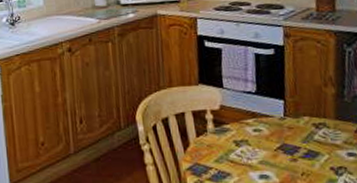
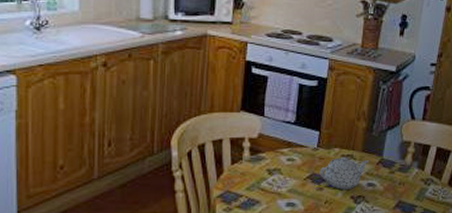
teapot: none [290,125,345,160] -> present [319,156,369,189]

